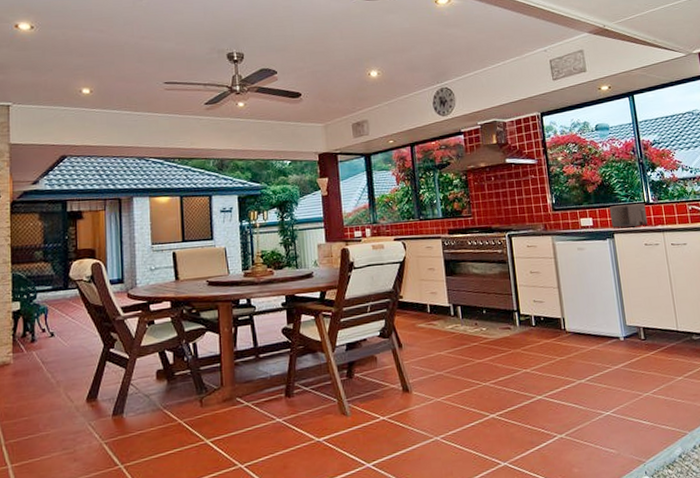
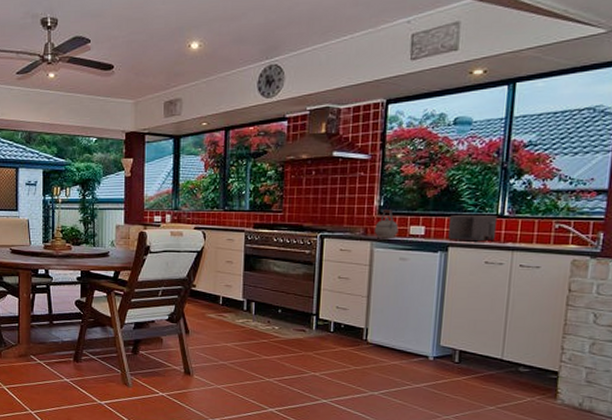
kettle: none [552,206,572,232] -> present [373,210,399,238]

